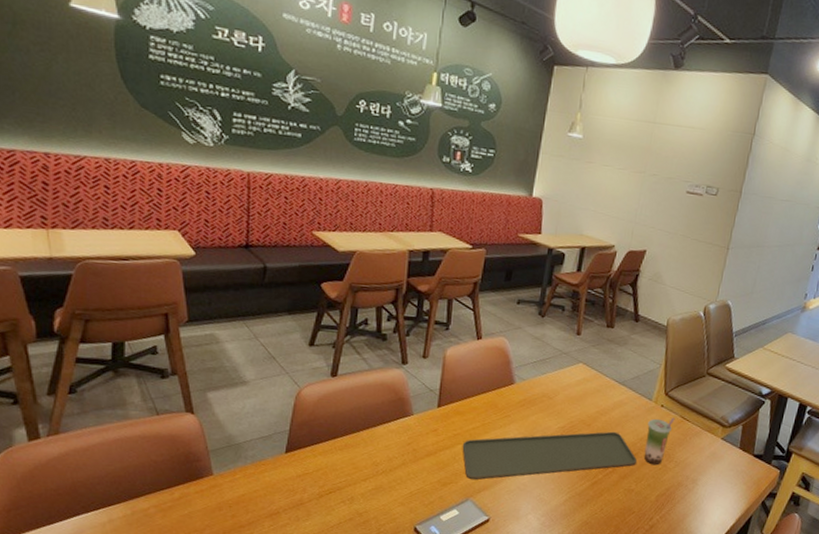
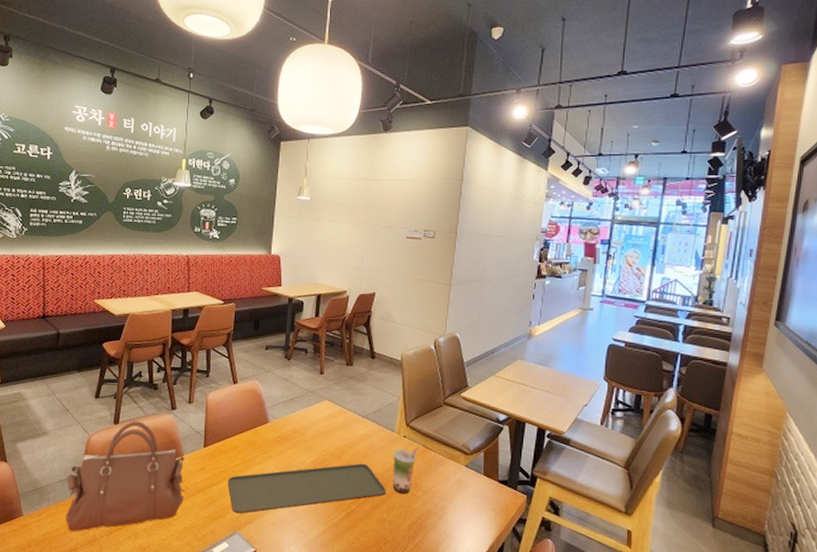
shoulder bag: none [265,374,415,494] -> present [65,421,185,532]

